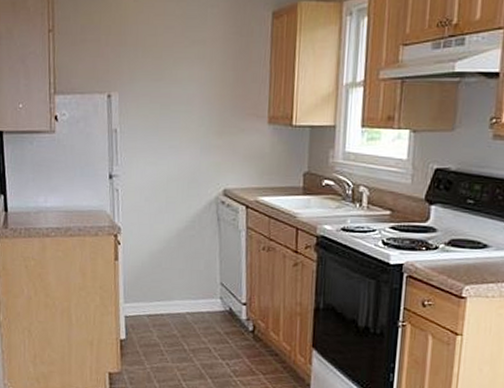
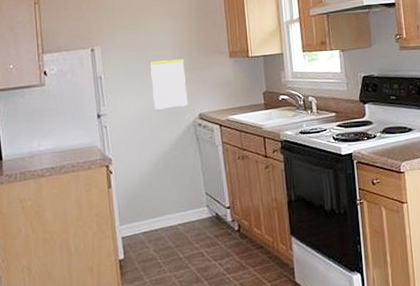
calendar: none [172,105,214,178] -> present [149,49,188,110]

